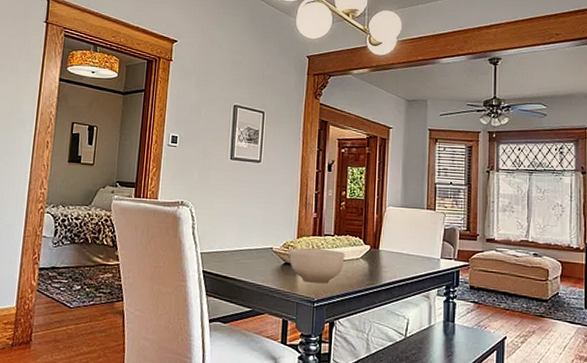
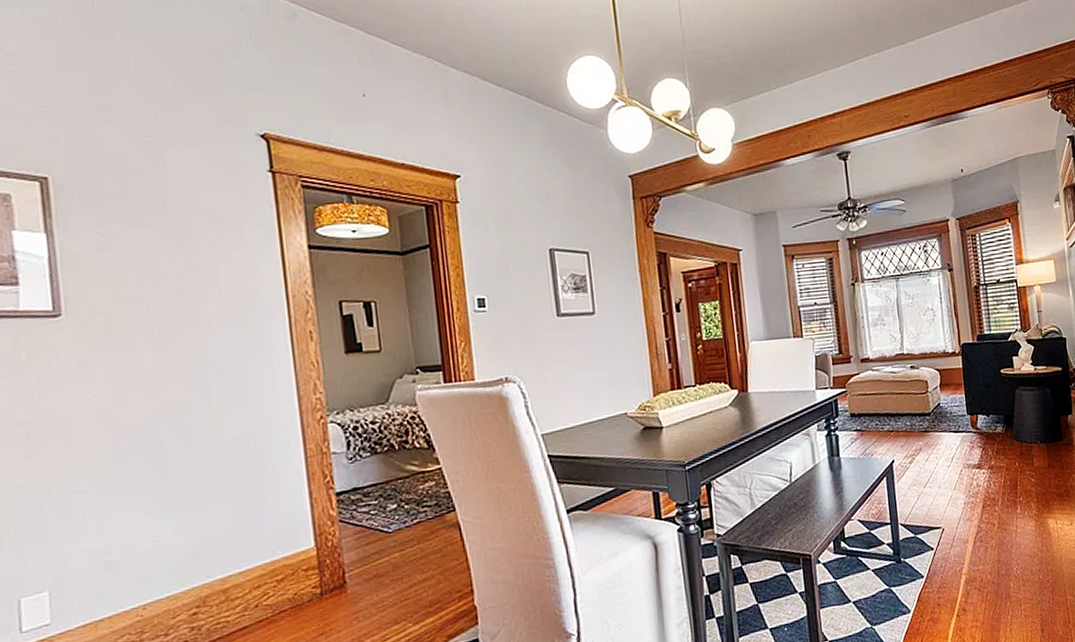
bowl: present [289,248,345,284] -> none [647,402,712,445]

